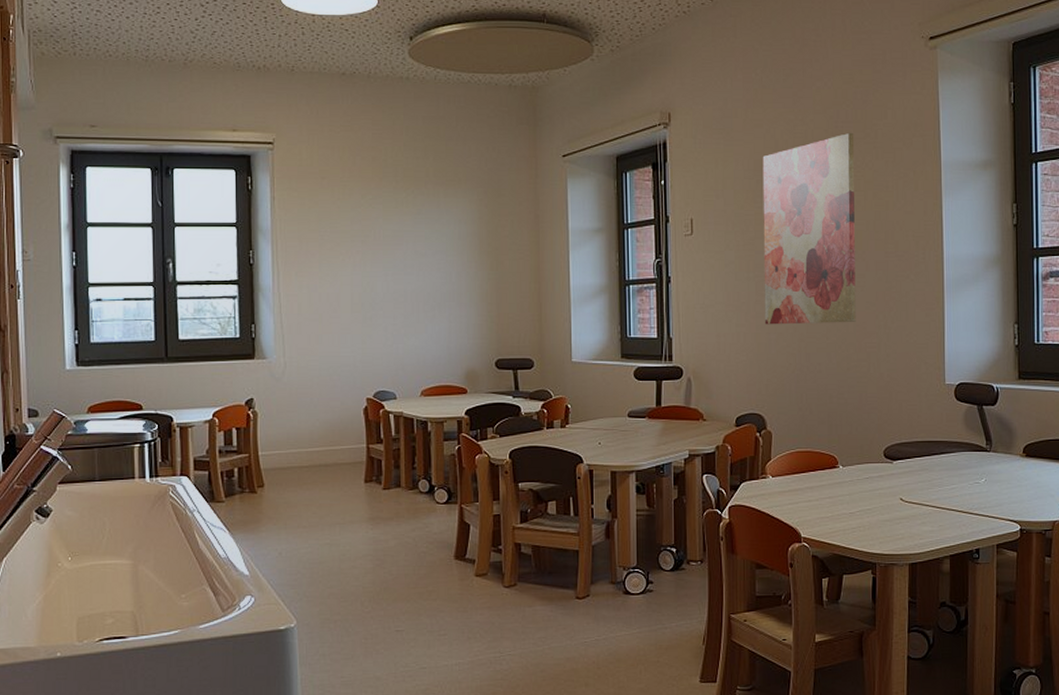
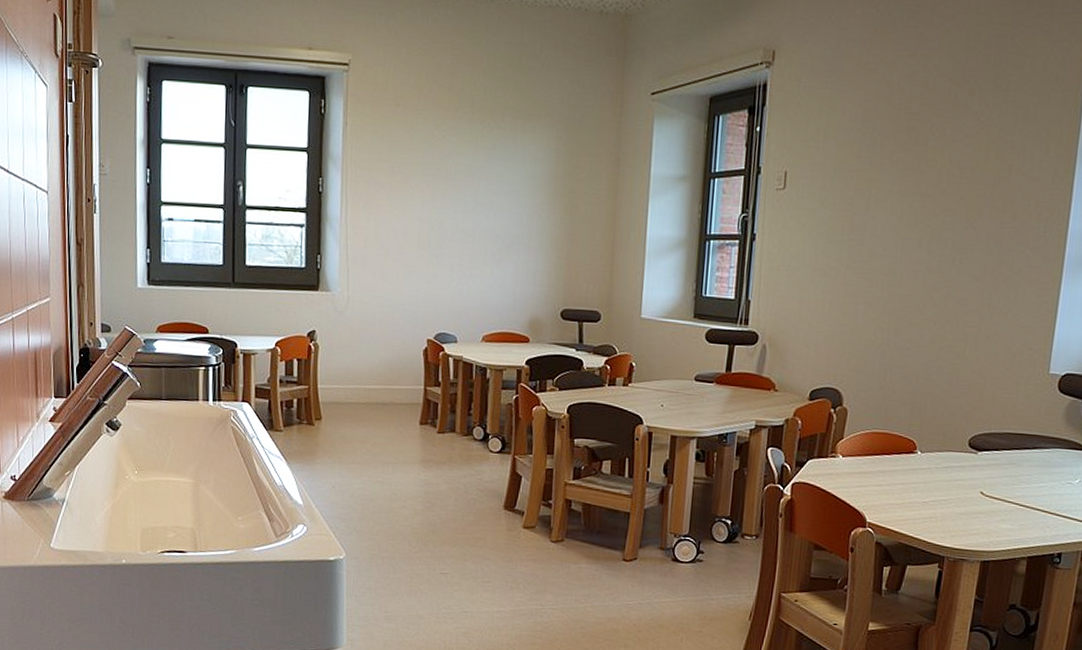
wall art: present [762,132,856,325] -> none [854,82,983,298]

